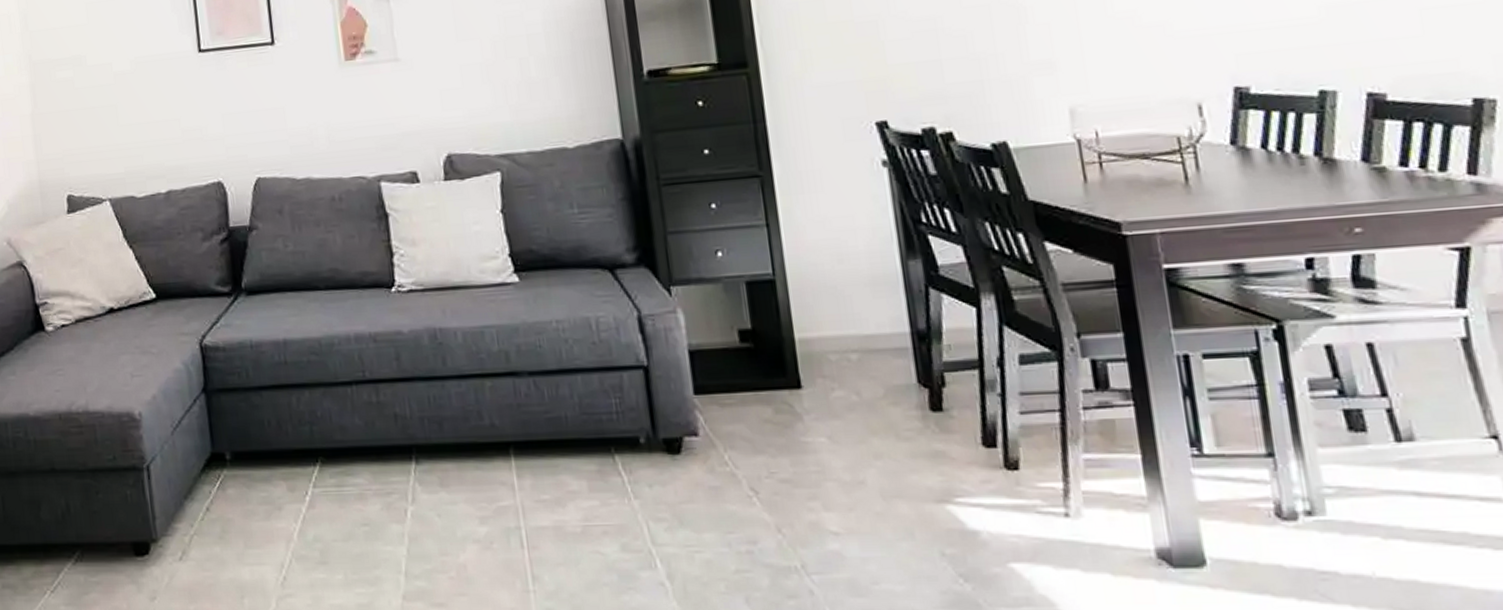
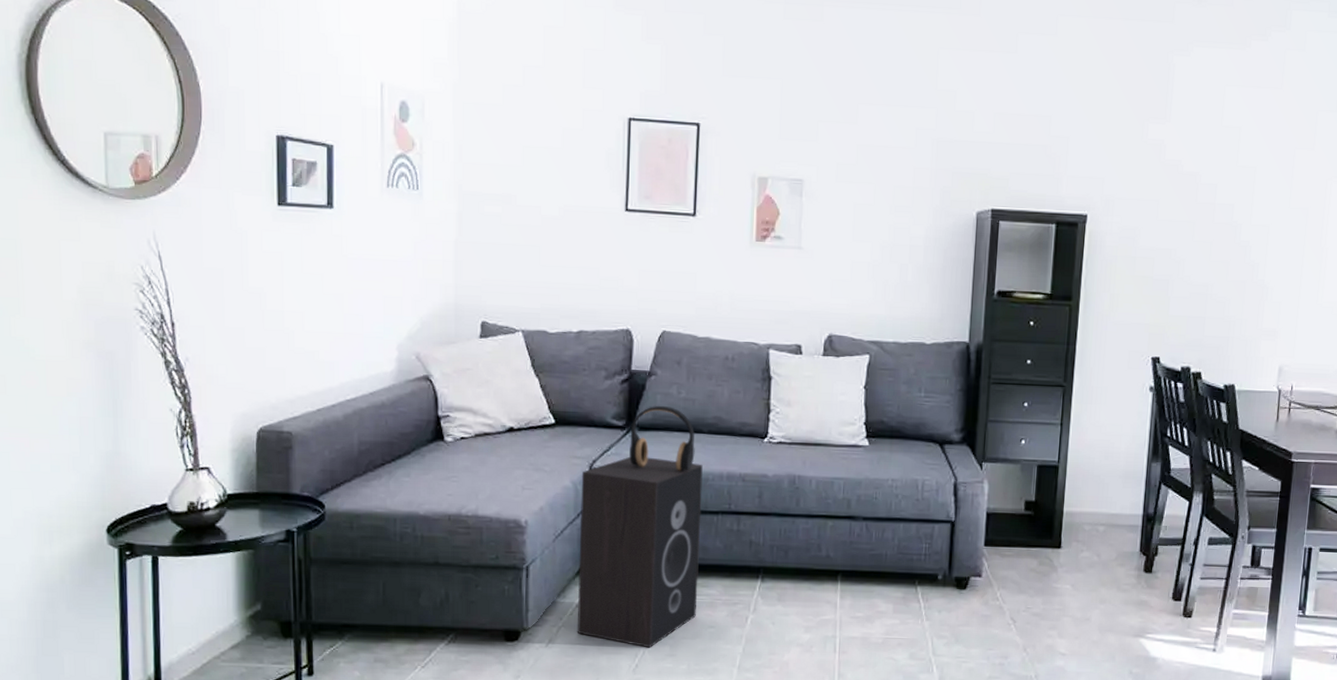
speaker: none [192,325,345,556] -> present [576,456,703,648]
headphones: none [237,263,314,338] -> present [629,406,695,471]

